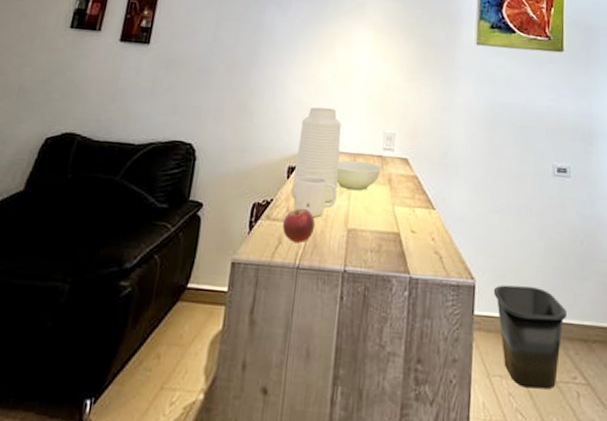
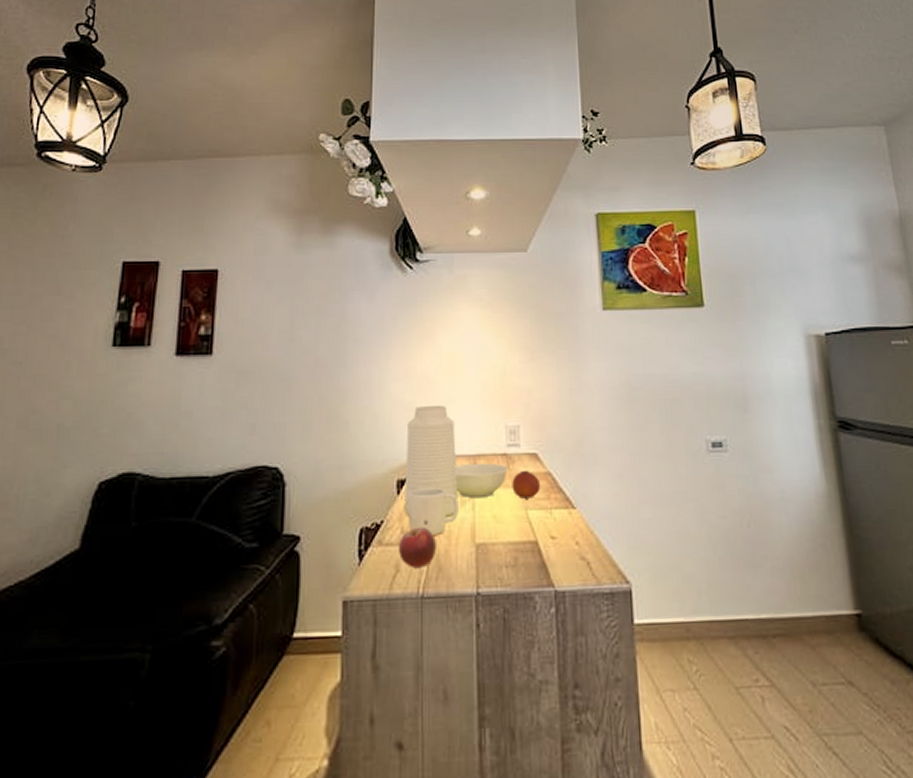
fruit: none [383,171,408,196] -> present [512,470,541,499]
waste bin: present [493,285,567,390] -> none [653,582,740,700]

